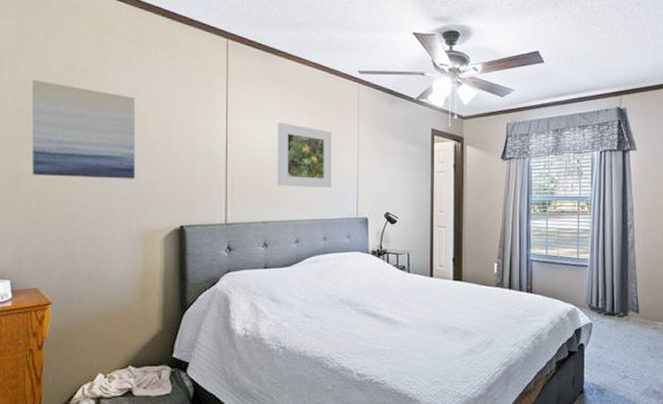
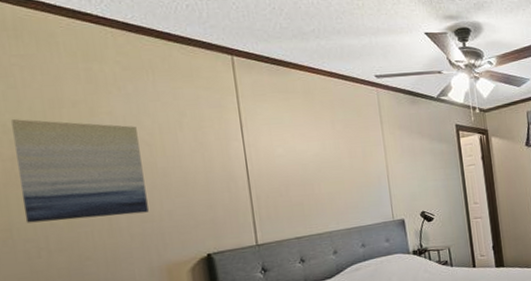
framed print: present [277,122,332,187] -> none [297,135,363,200]

